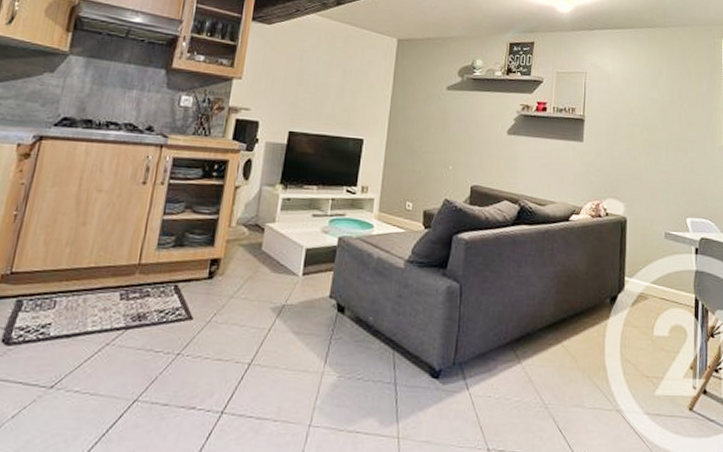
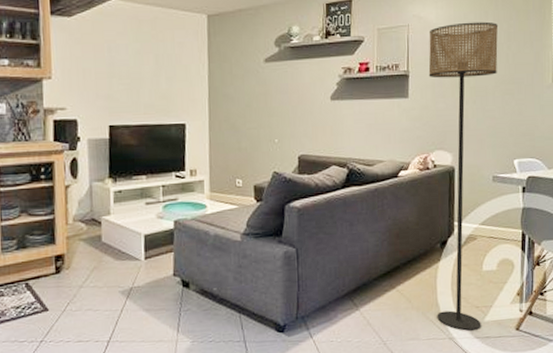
floor lamp: none [604,76,672,404] -> present [428,21,499,331]

